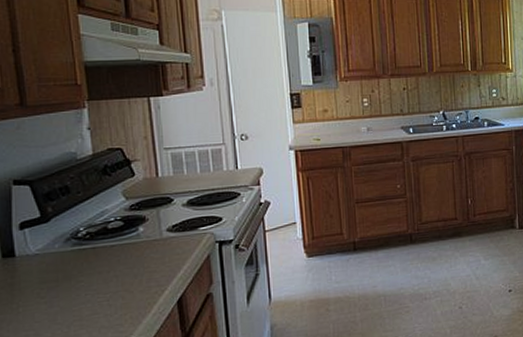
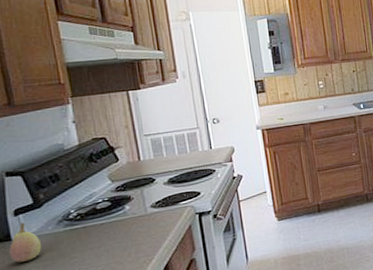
fruit: none [12,237,47,282] -> present [9,222,42,263]

